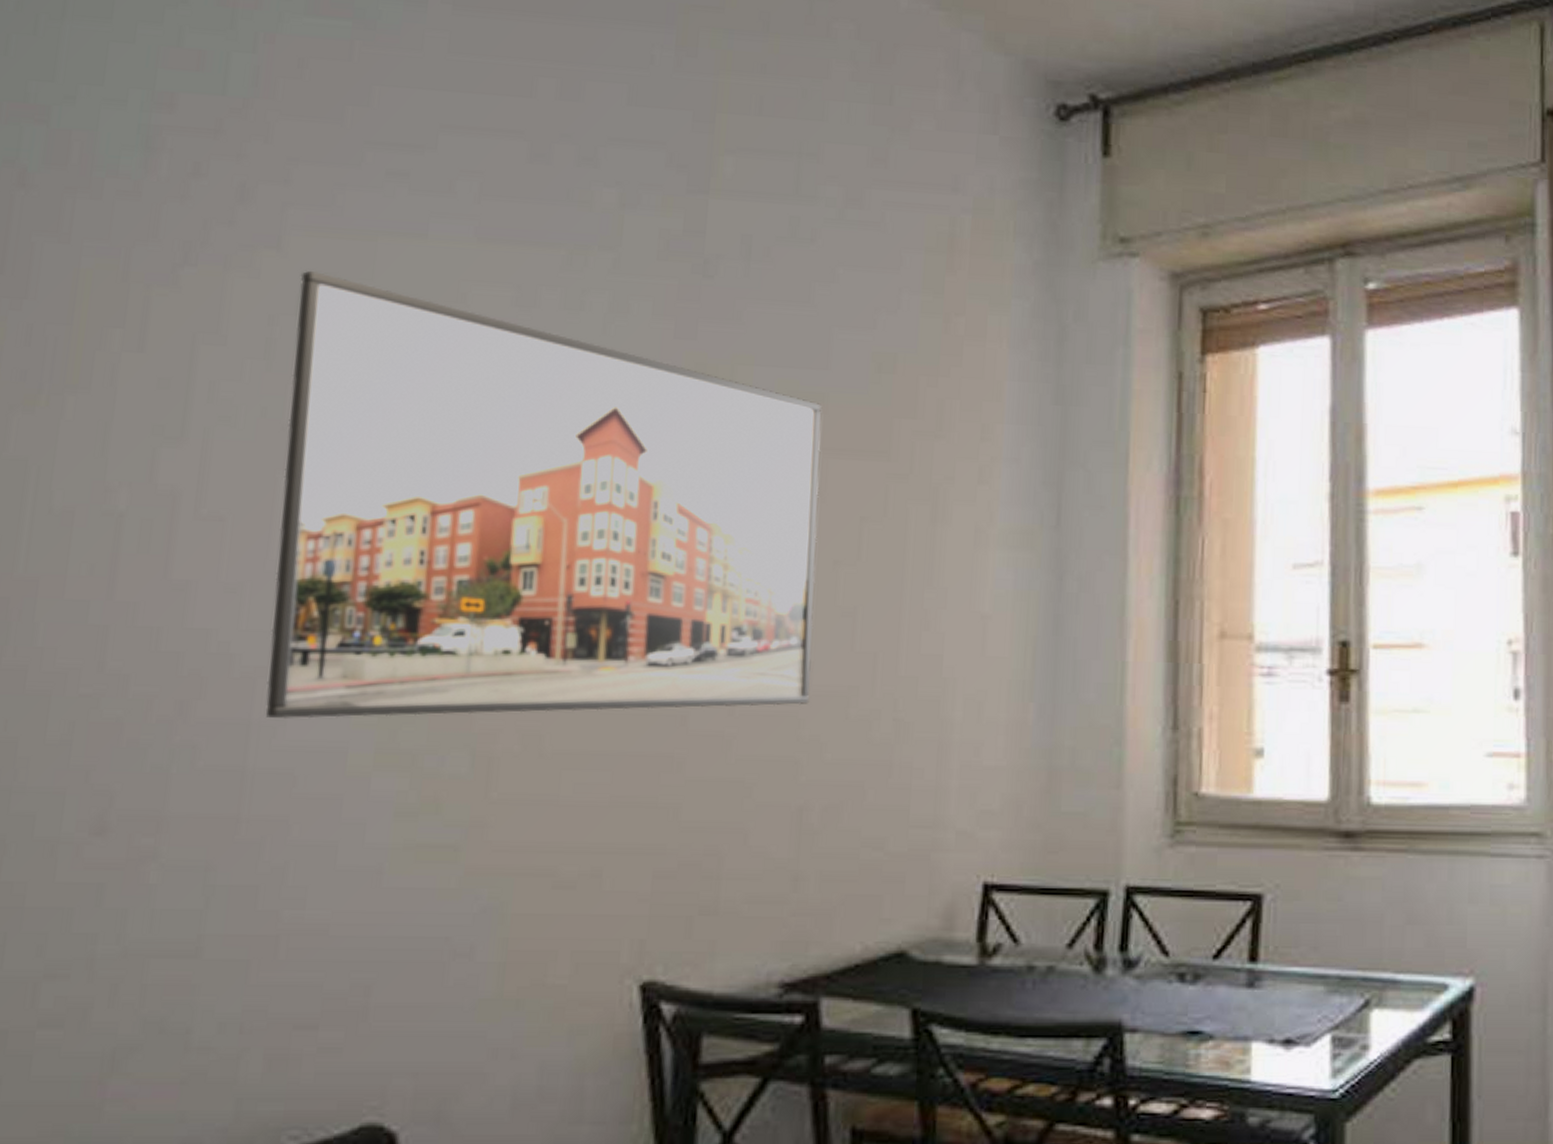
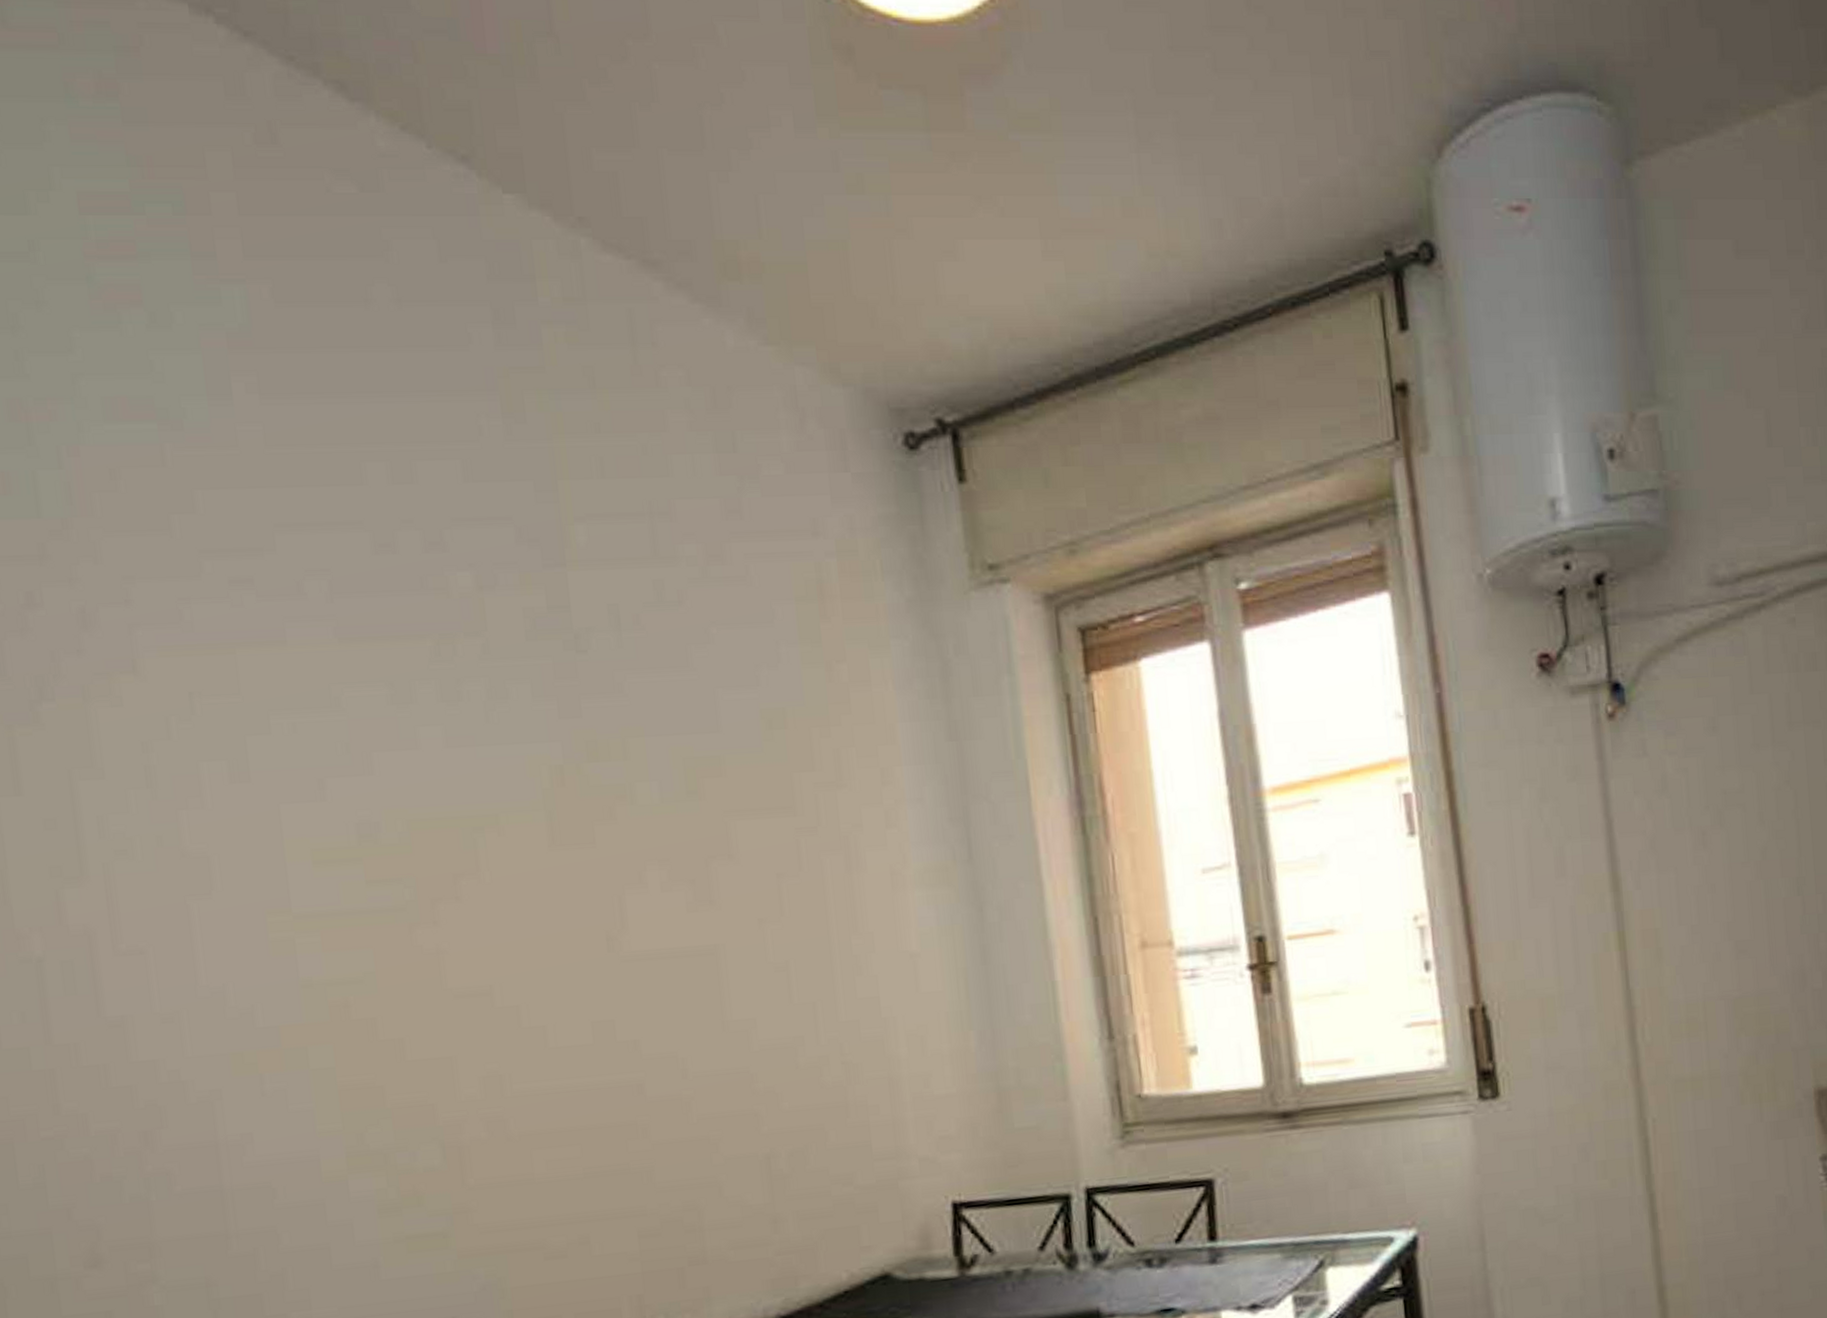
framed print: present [265,270,822,719] -> none [164,691,759,1137]

